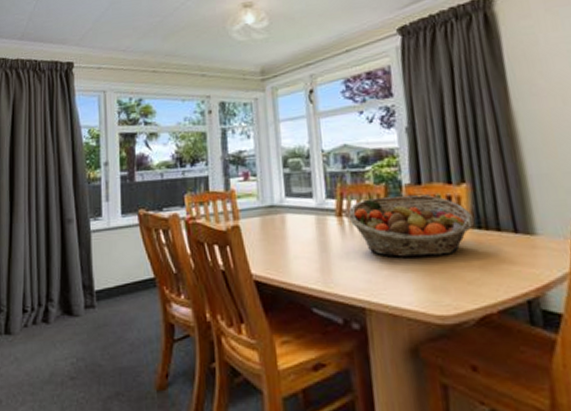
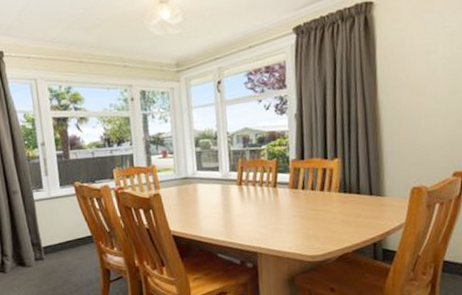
fruit basket: present [348,195,475,257] -> none [247,167,342,215]

